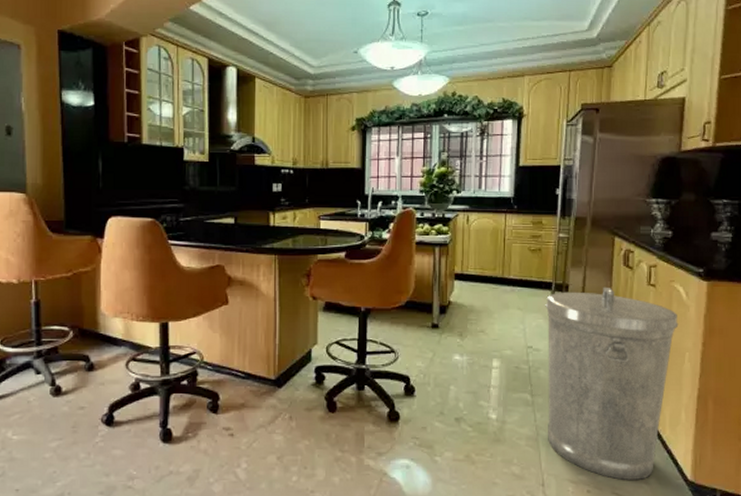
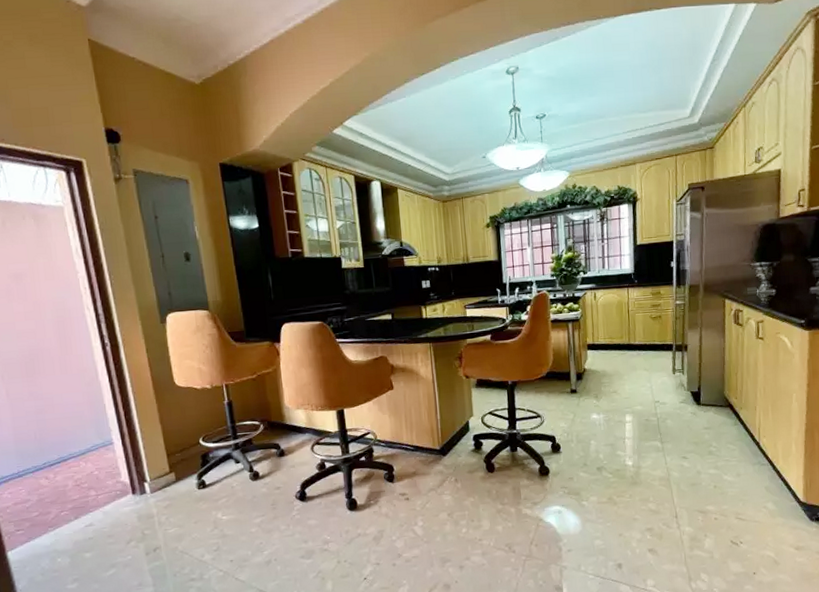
trash can: present [545,286,679,480] -> none [668,343,786,507]

